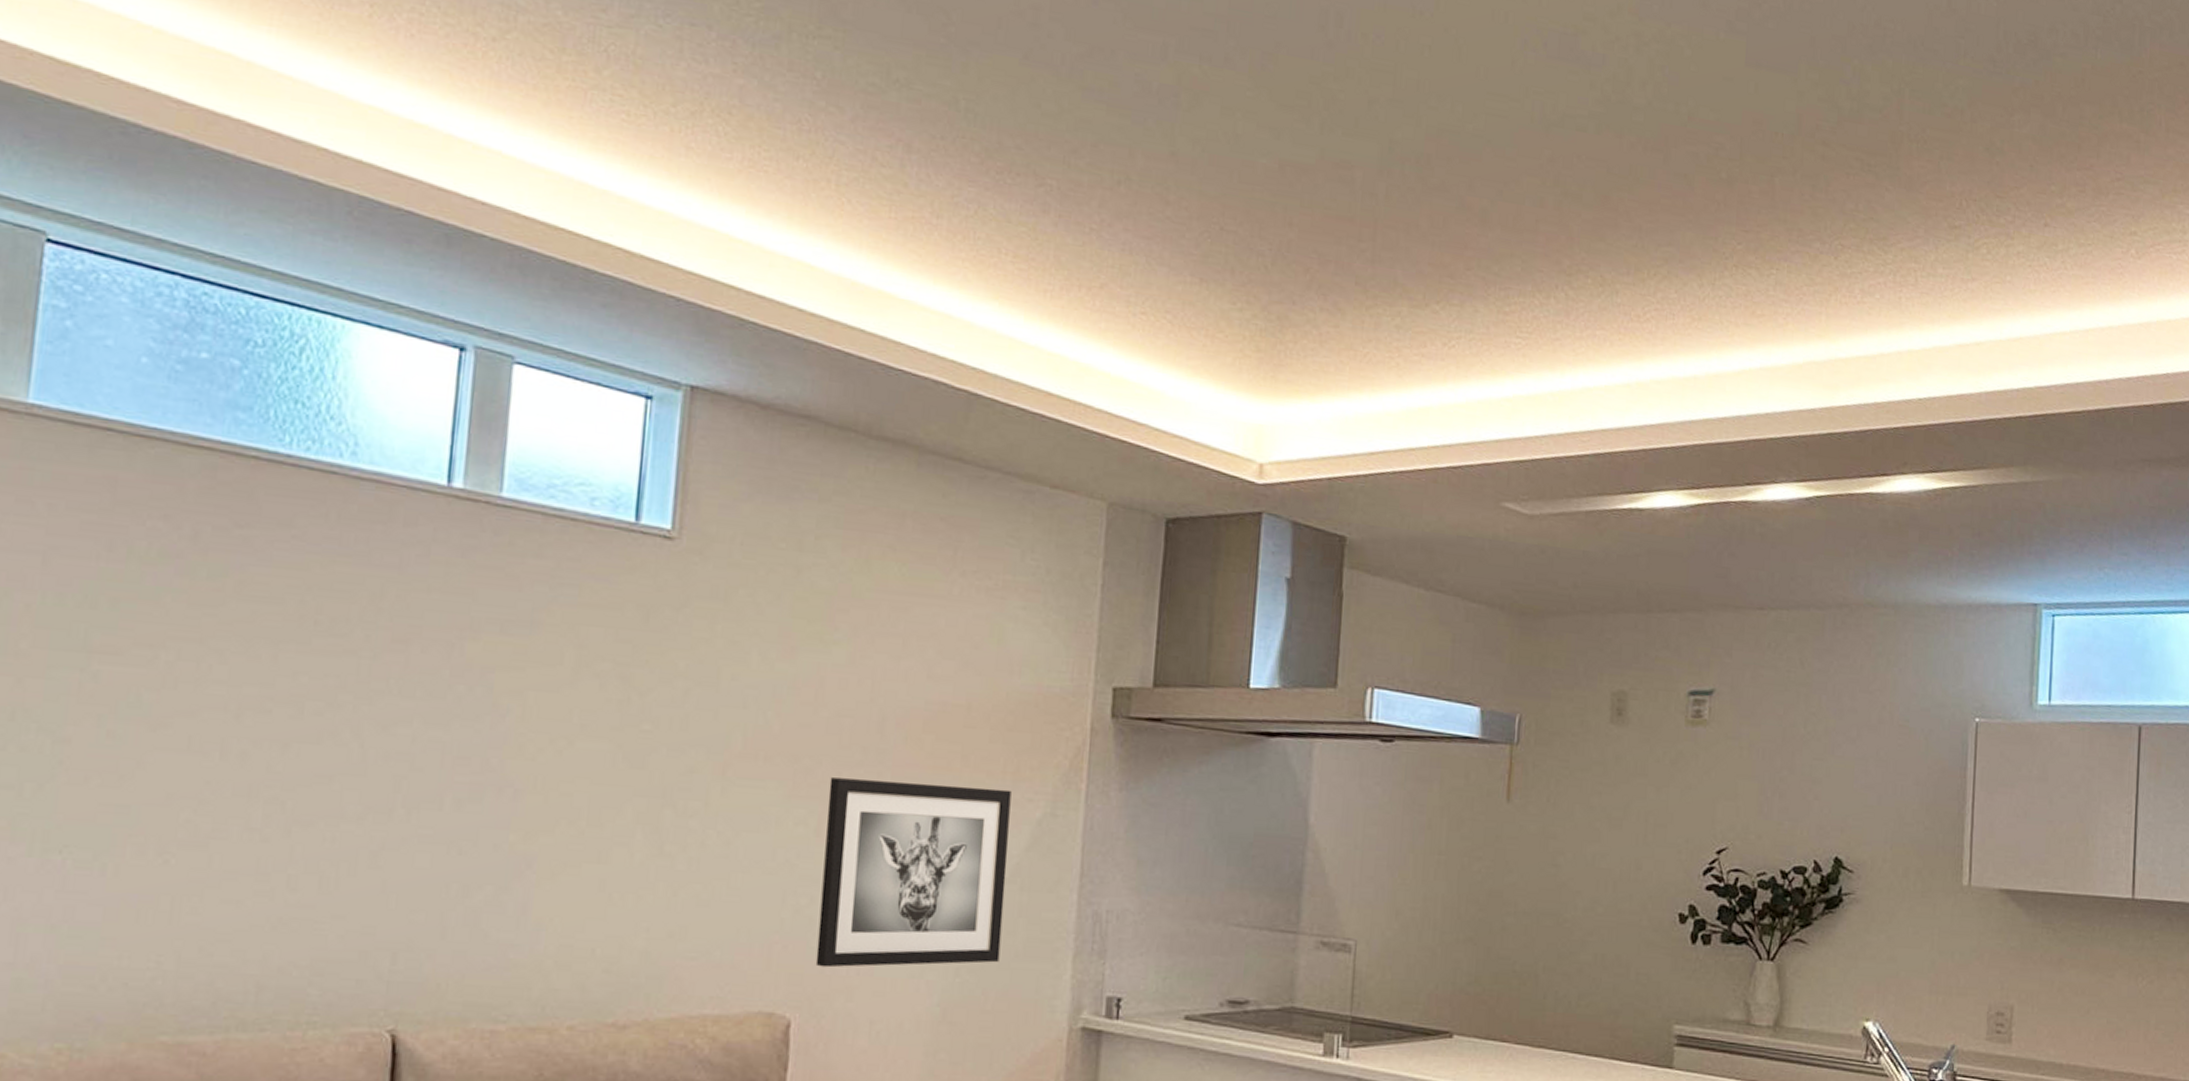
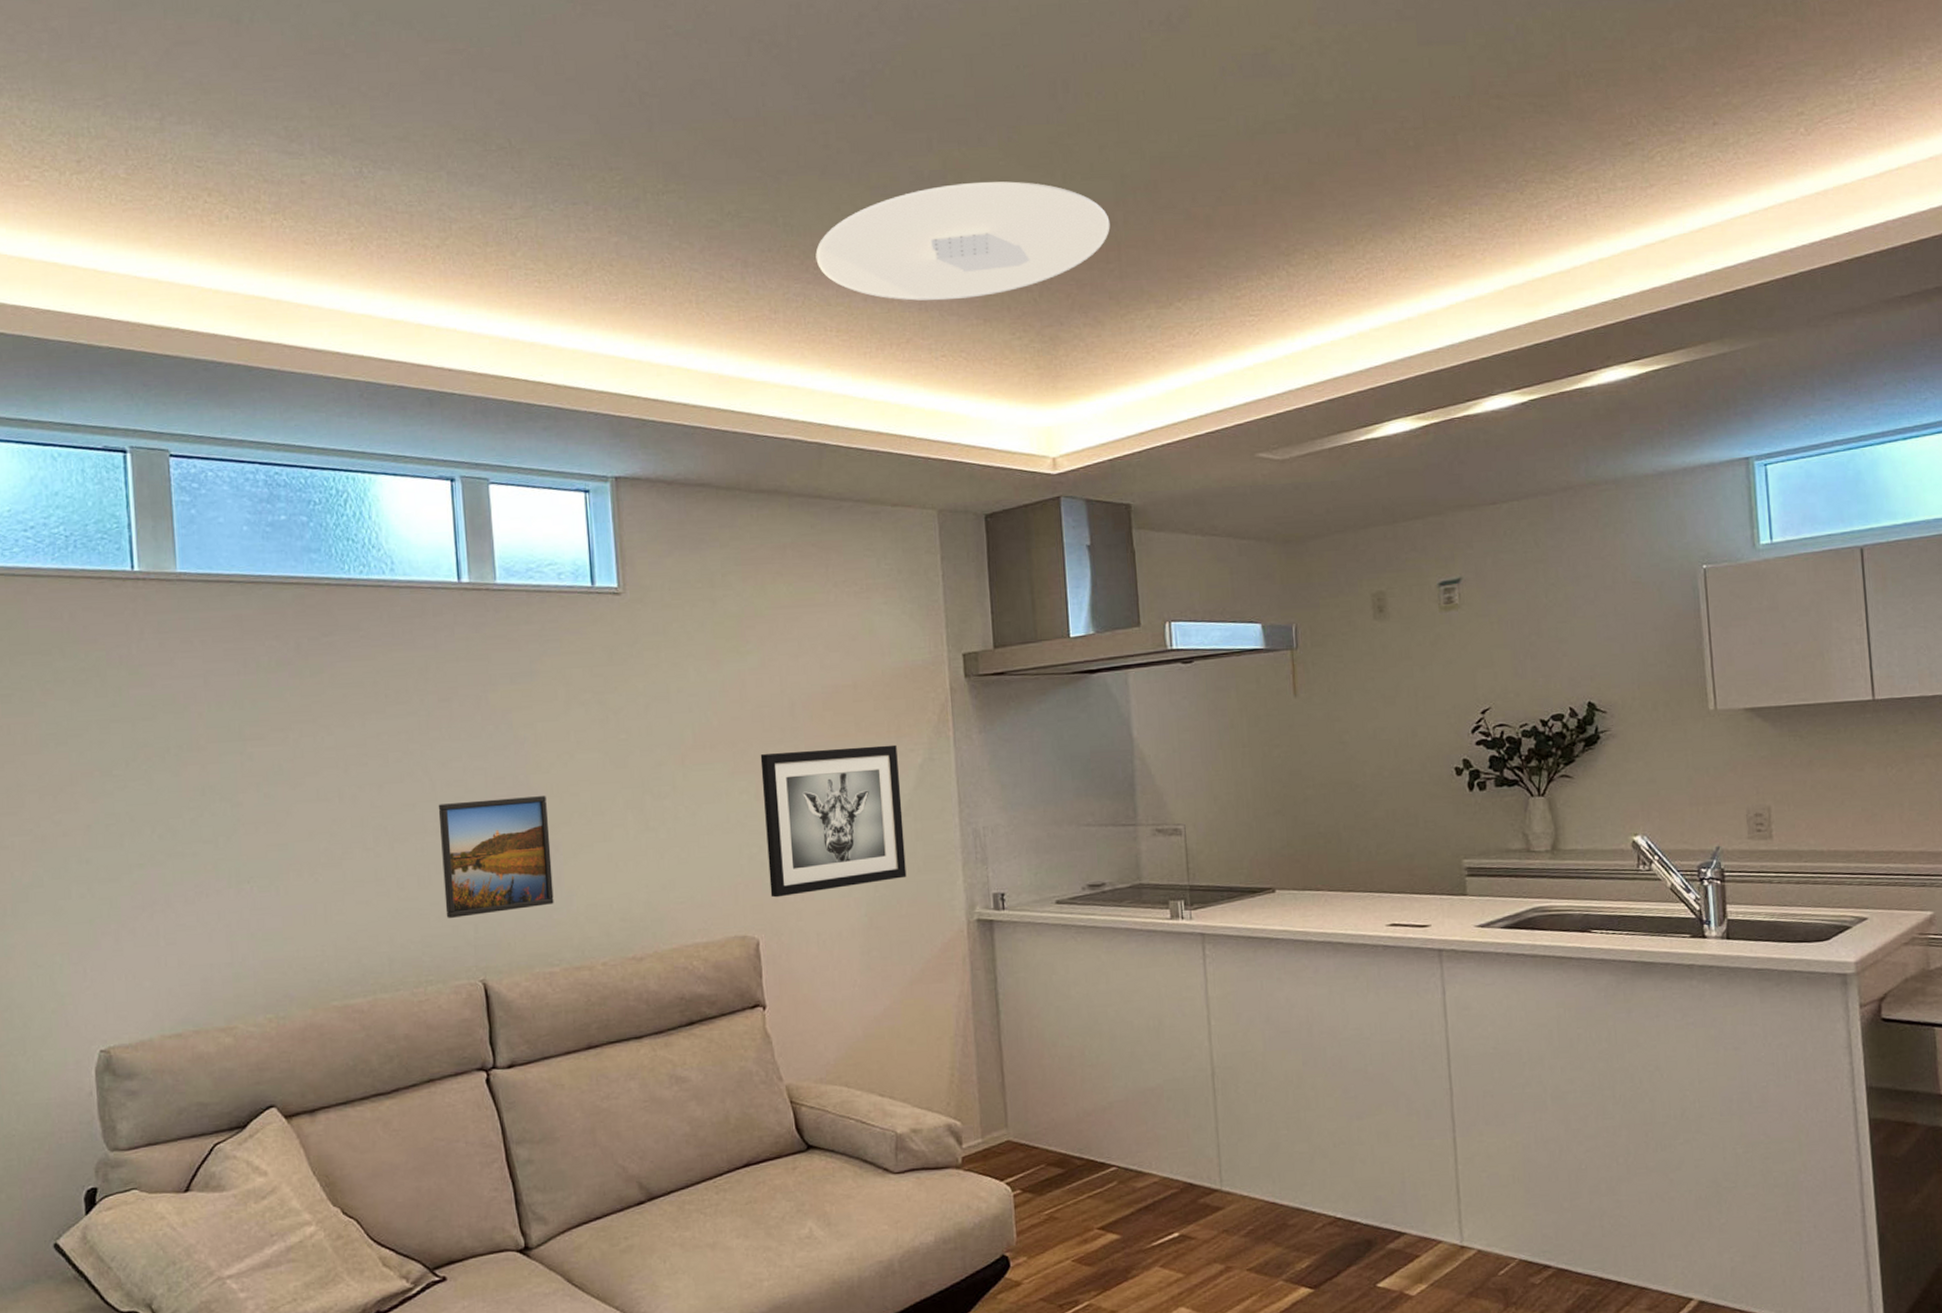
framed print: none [352,781,525,941] -> present [438,796,554,918]
ceiling light: none [1000,104,1369,251] -> present [815,181,1110,301]

